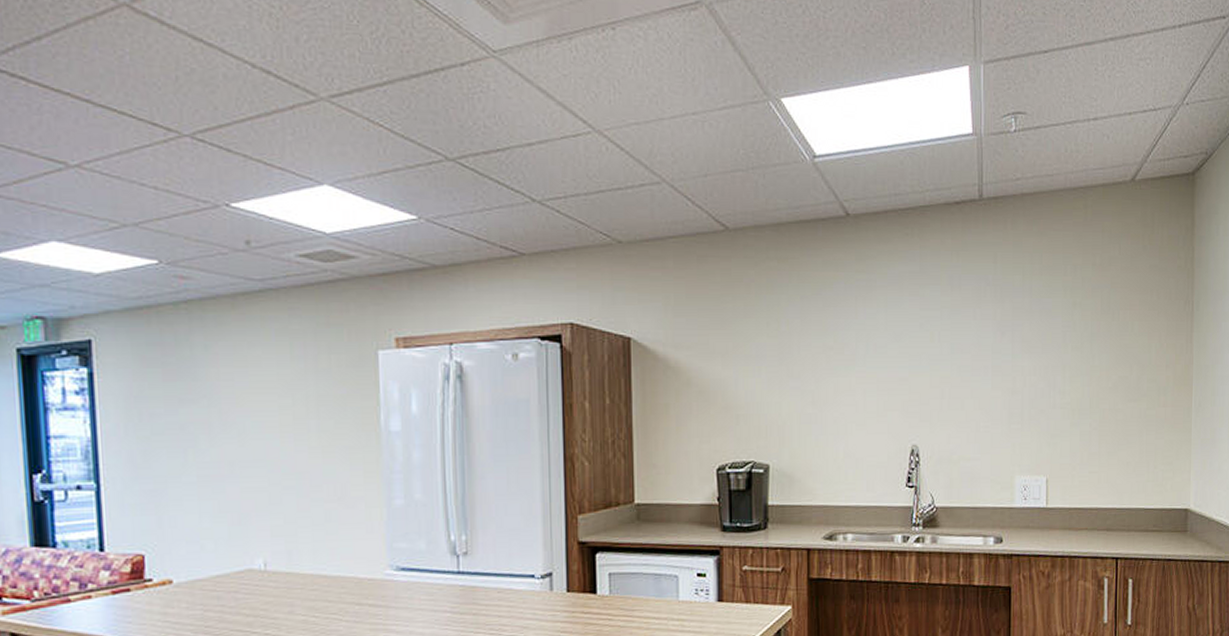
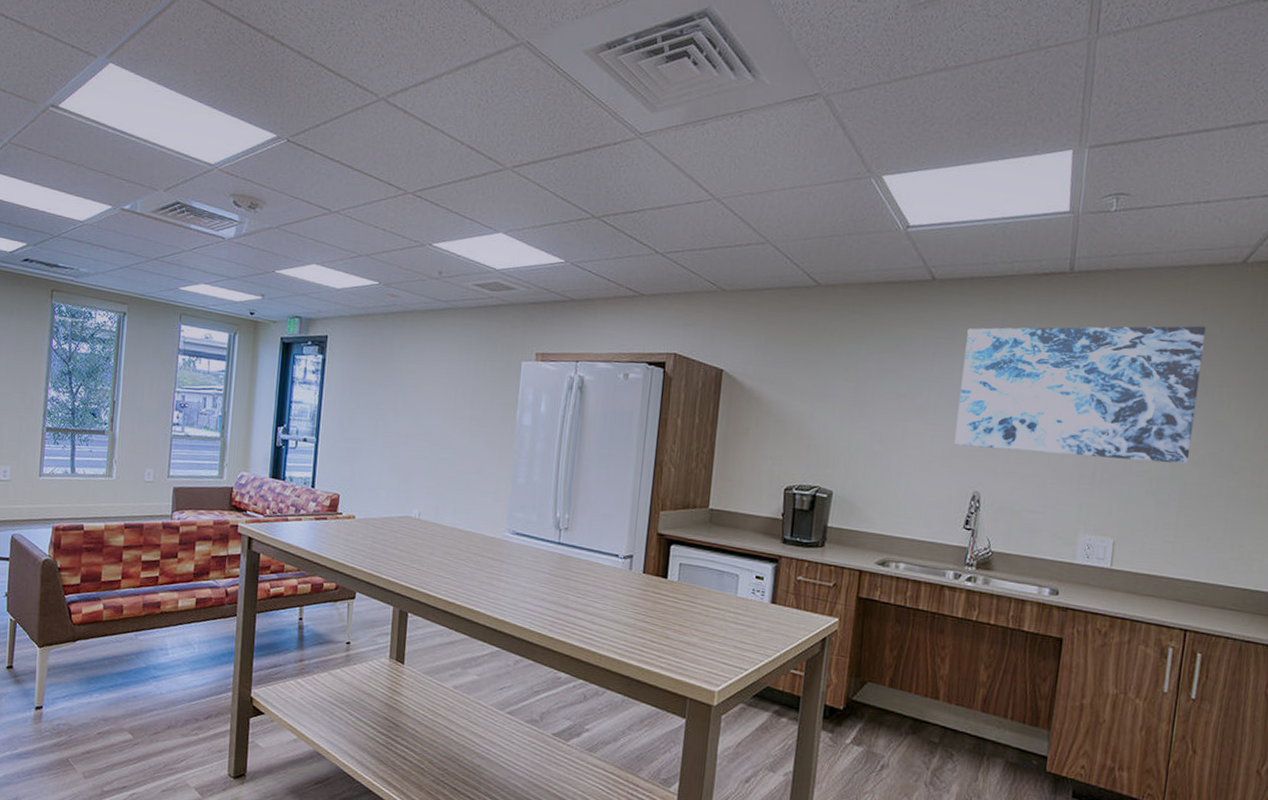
wall art: none [887,248,1106,397] -> present [954,325,1206,464]

